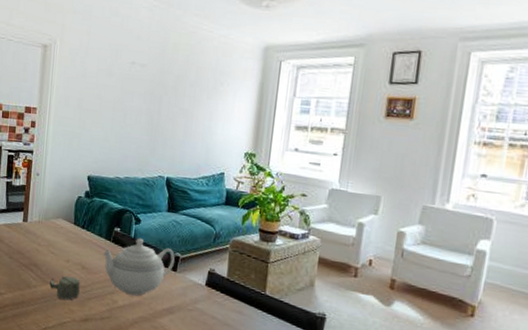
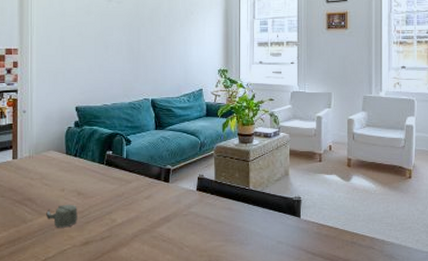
teapot: present [104,238,175,296] -> none [98,157,166,211]

